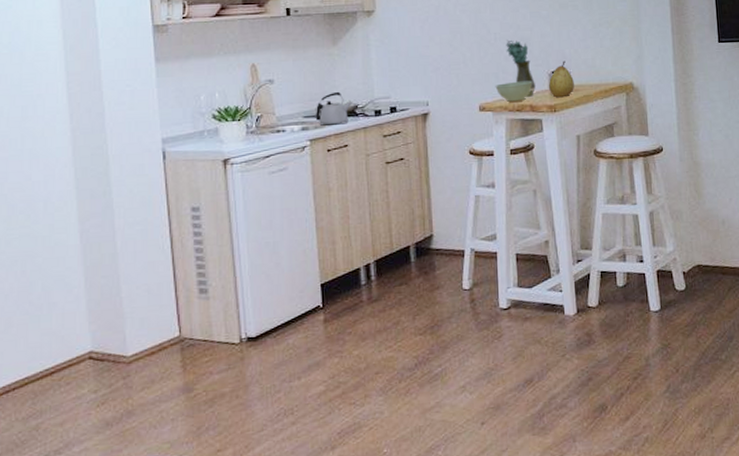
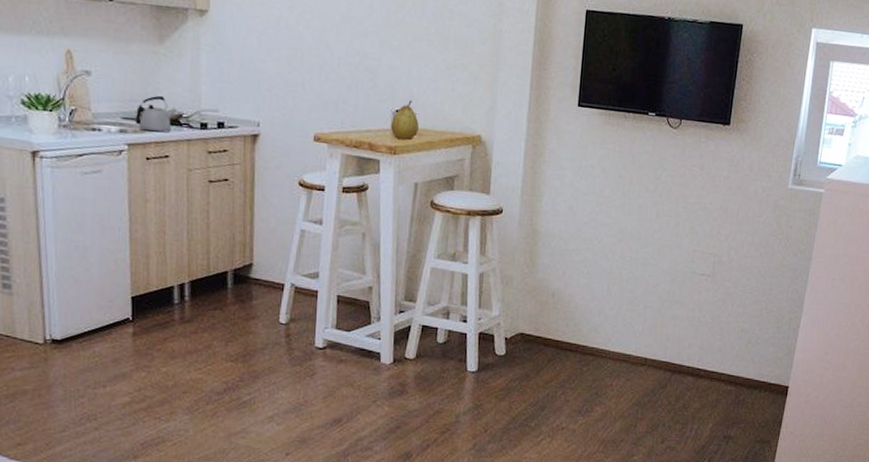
bowl: present [495,81,533,104] -> none [333,114,374,139]
vase: present [506,40,536,97] -> none [349,67,377,134]

